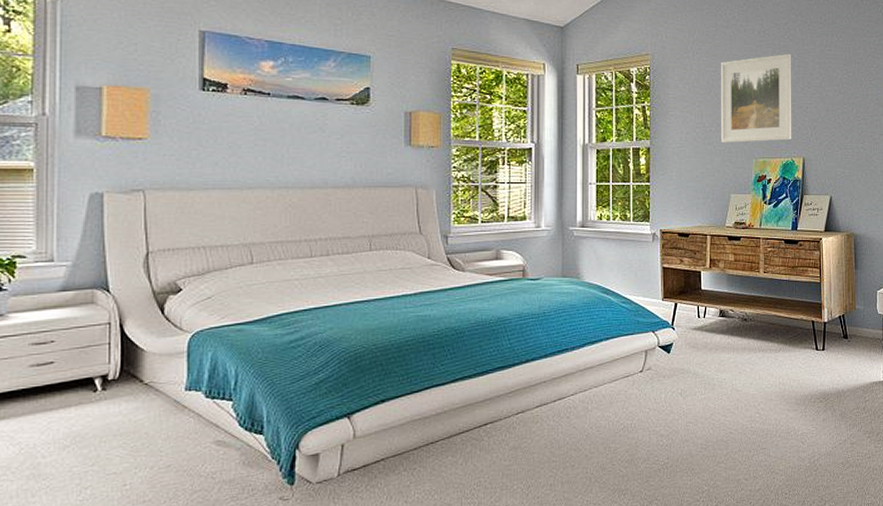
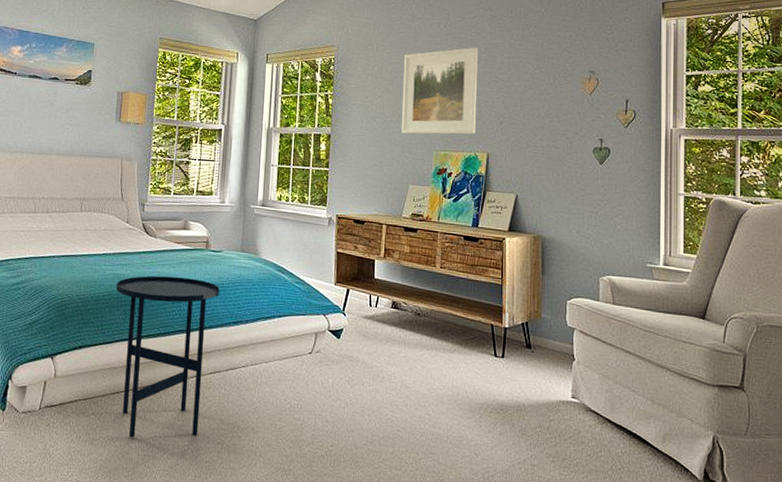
side table: none [420,311,541,488] -> present [116,275,220,438]

